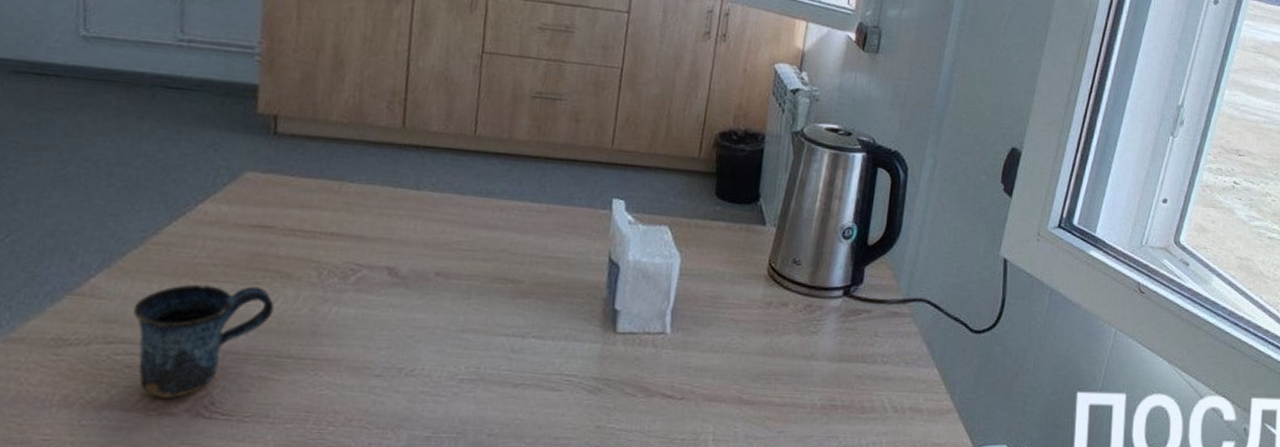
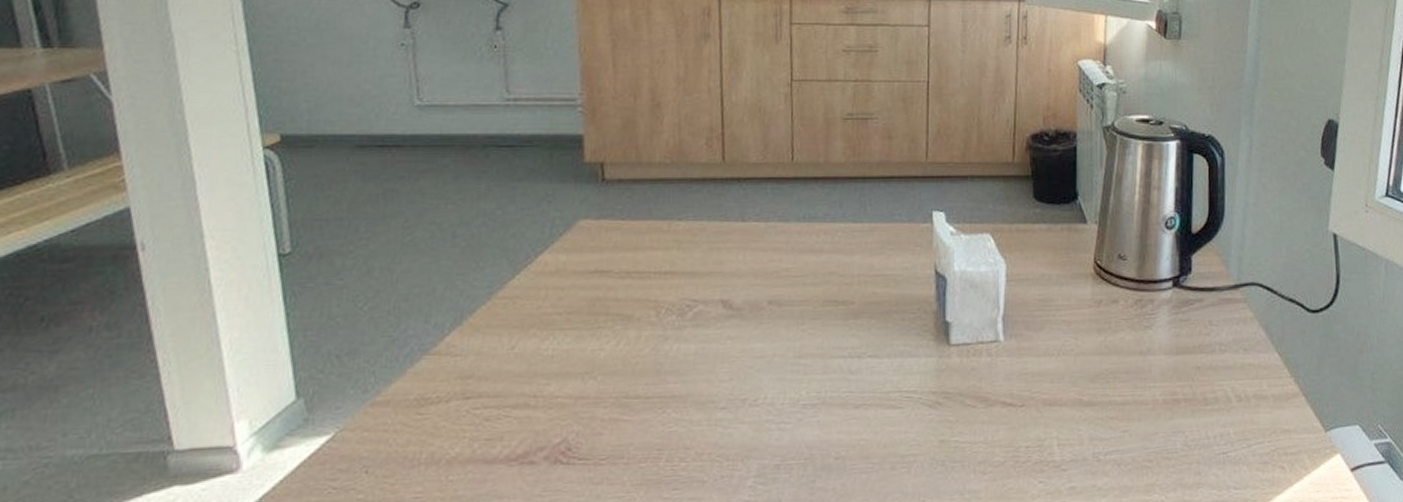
mug: present [132,284,275,398] -> none [486,330,618,448]

